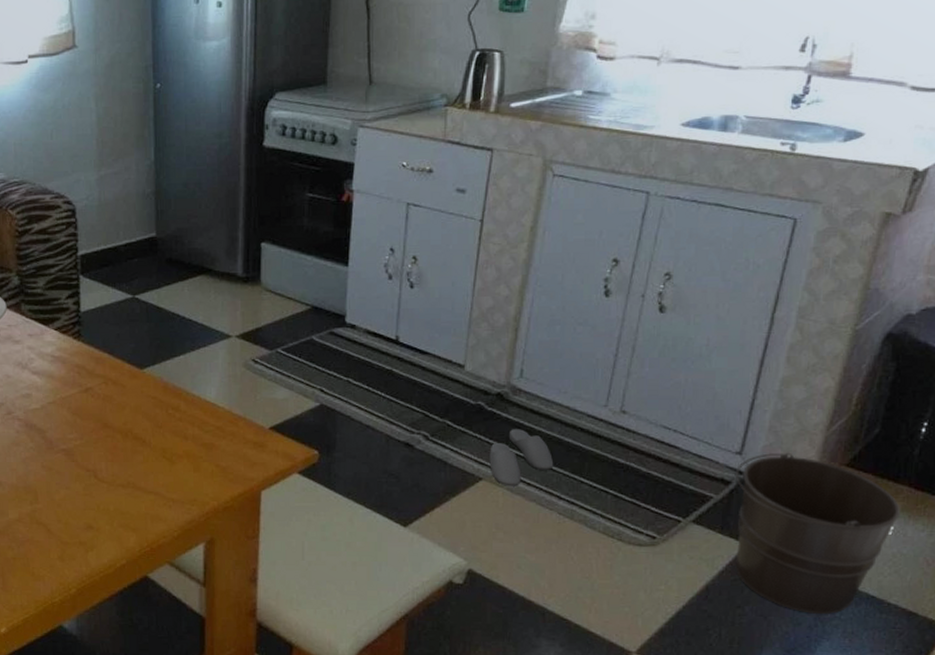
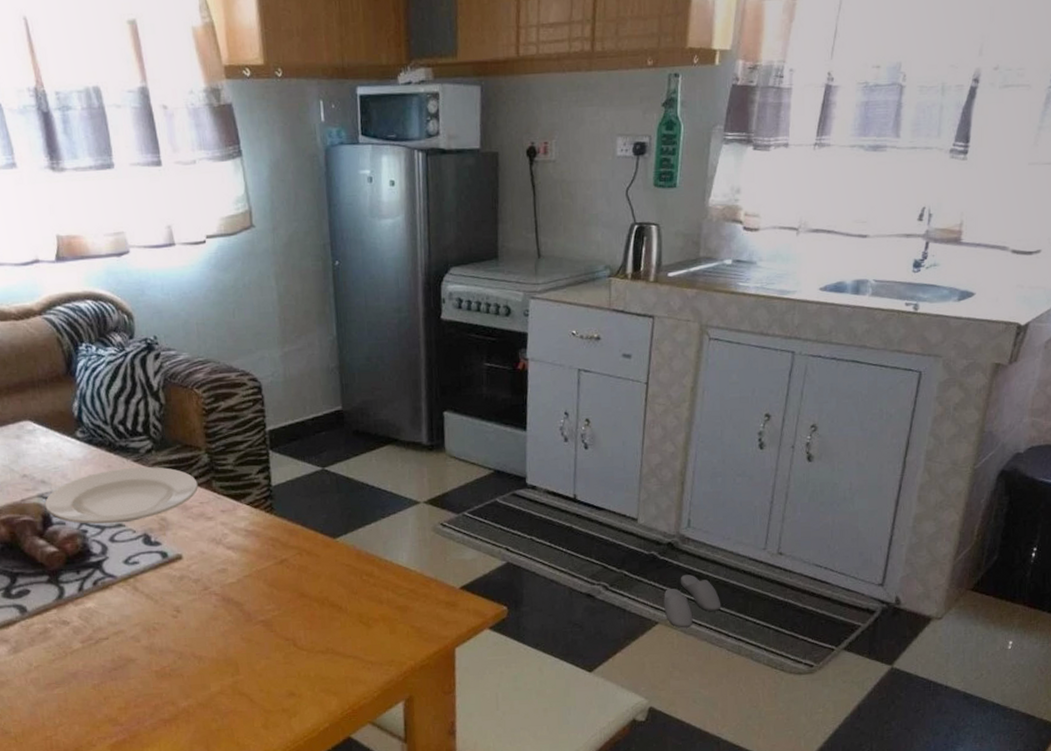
bucket: present [734,452,900,615] -> none [878,581,1017,724]

